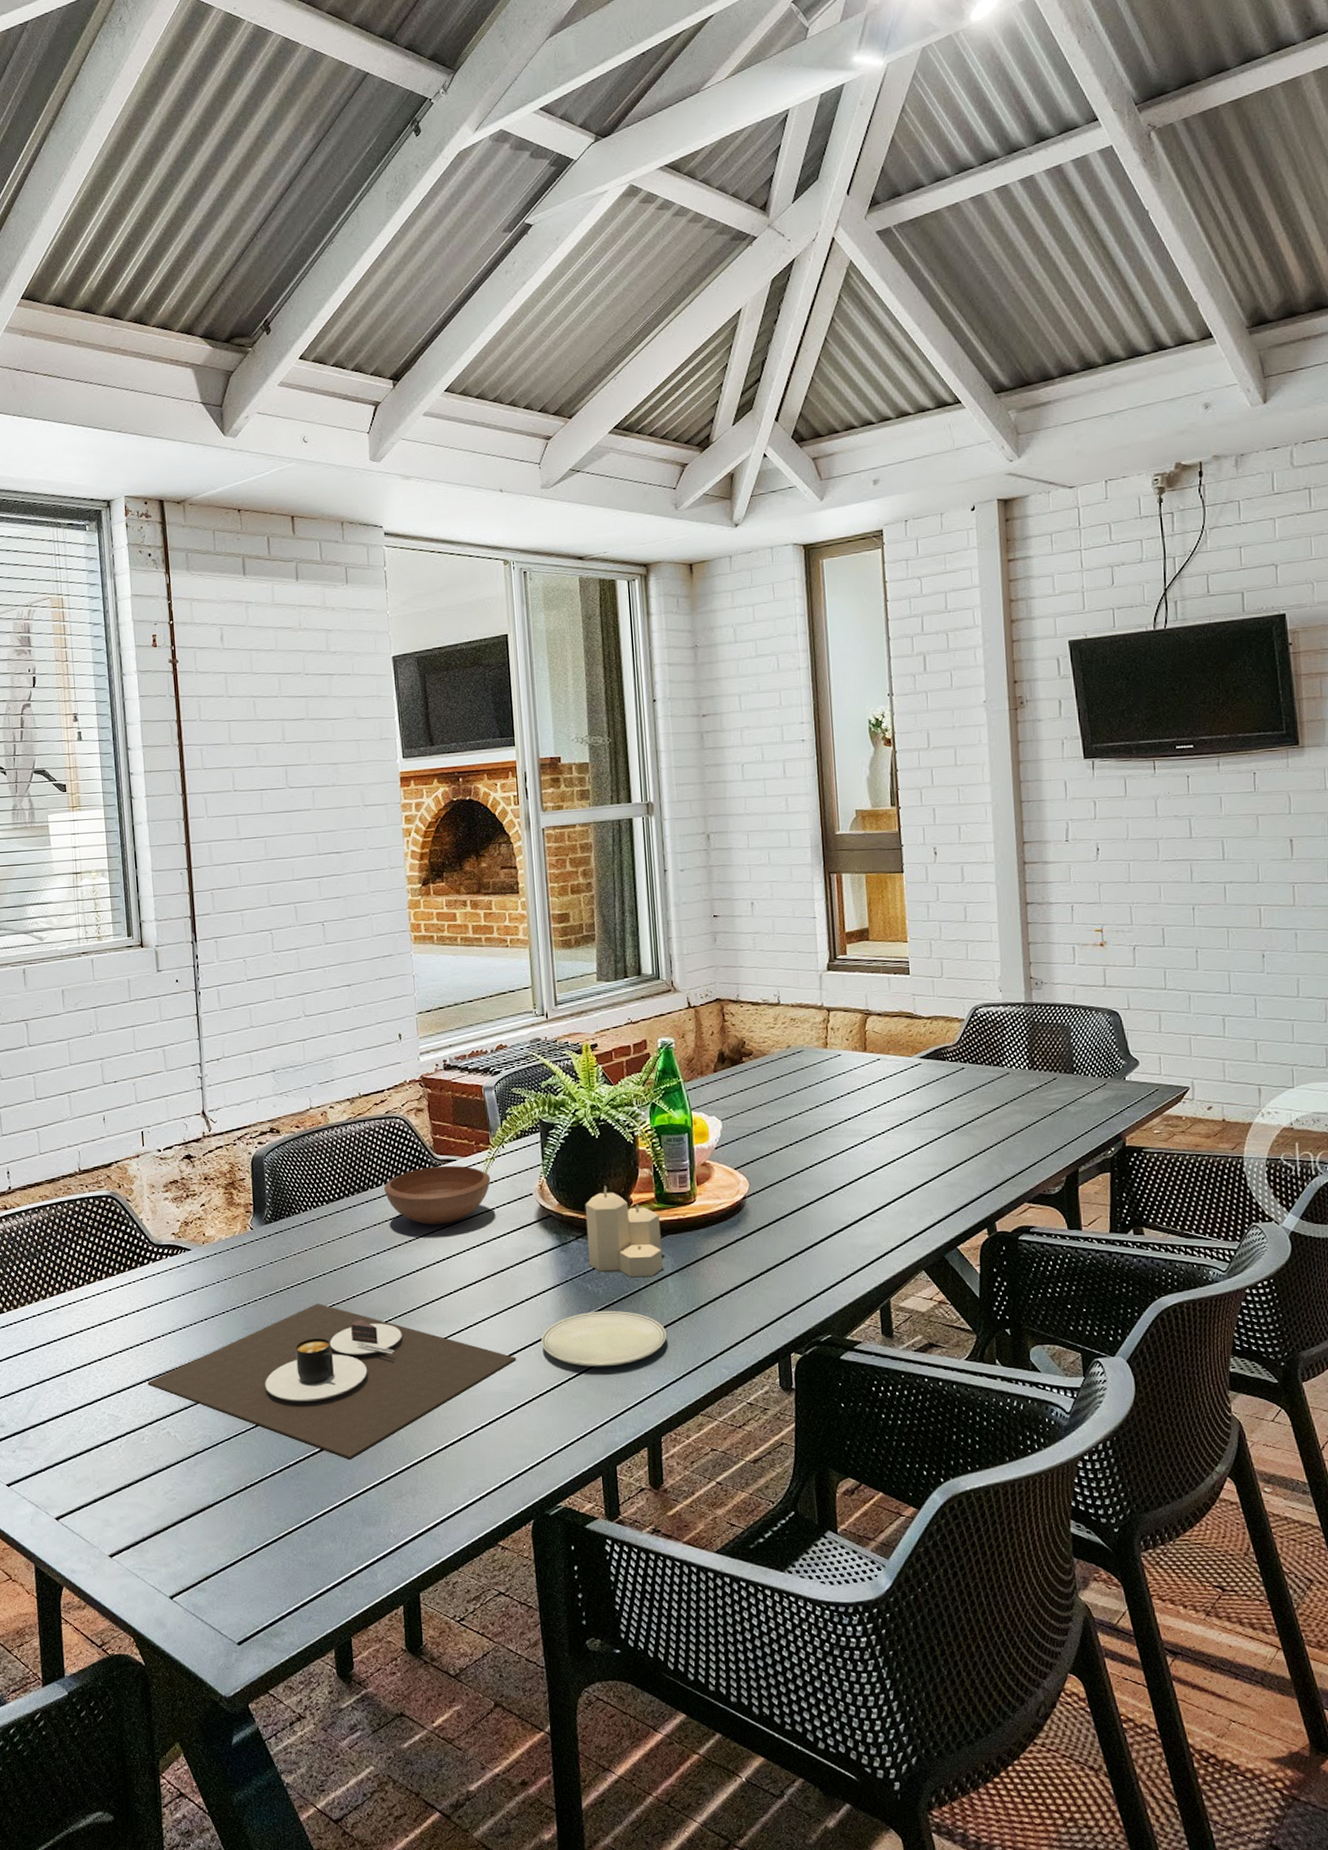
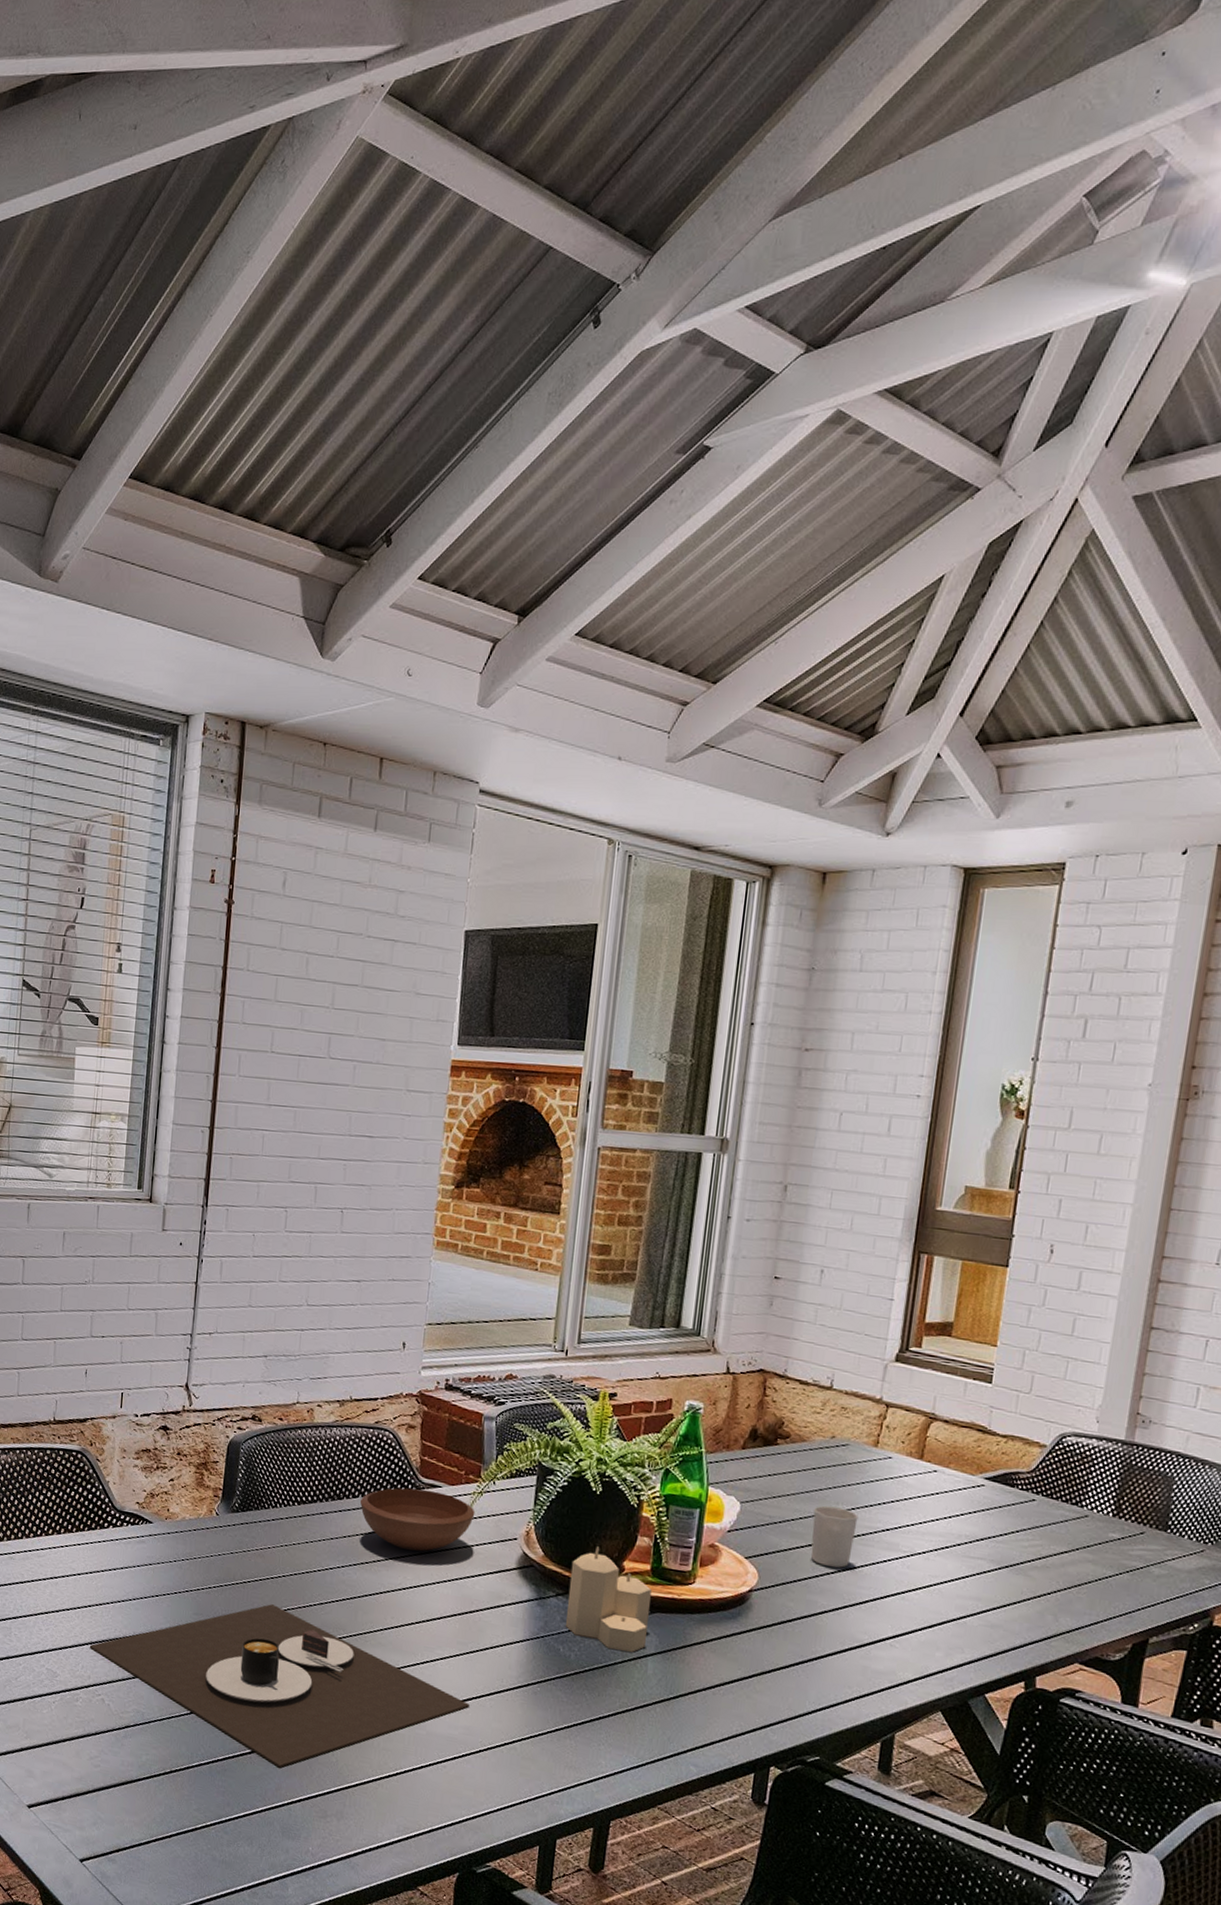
plate: present [541,1310,667,1367] -> none [499,1674,637,1738]
candle holder: none [784,1107,824,1162] -> present [810,1505,859,1568]

